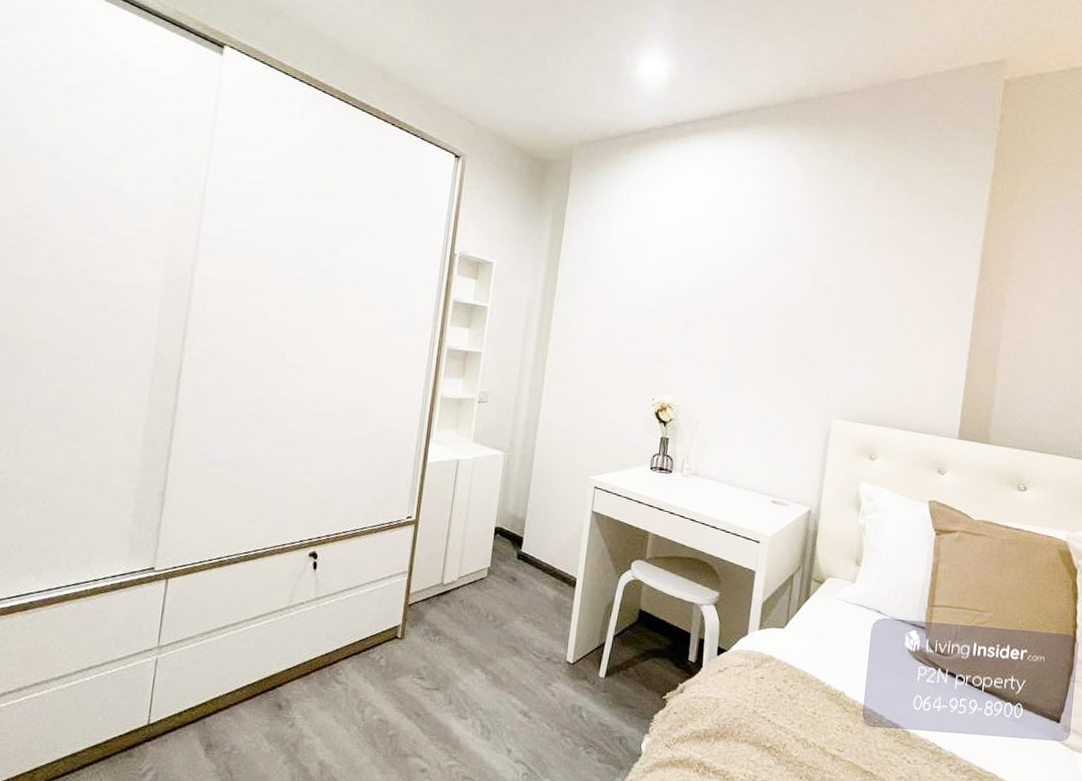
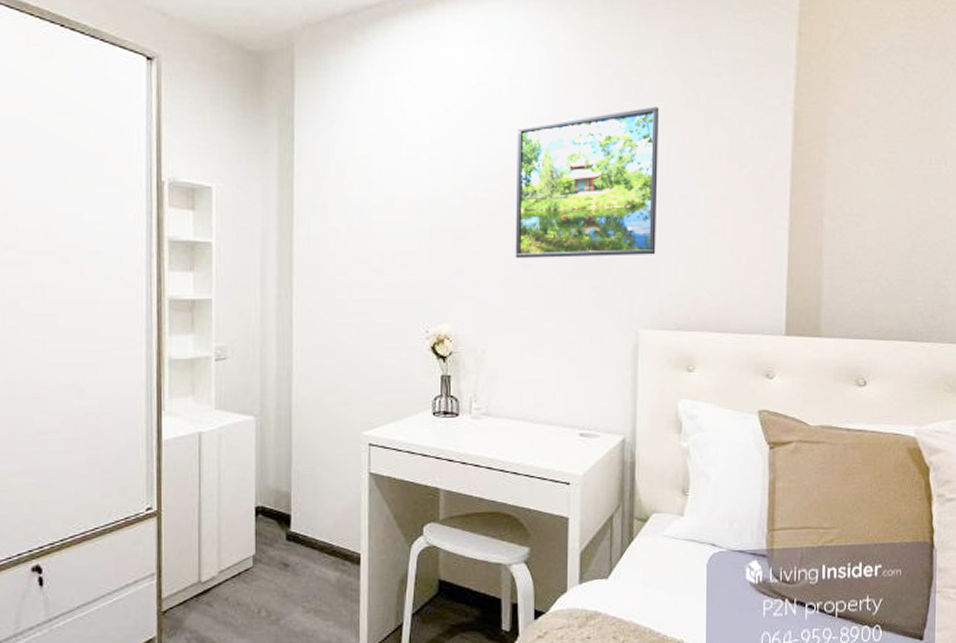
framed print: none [733,235,867,358] -> present [515,107,660,258]

